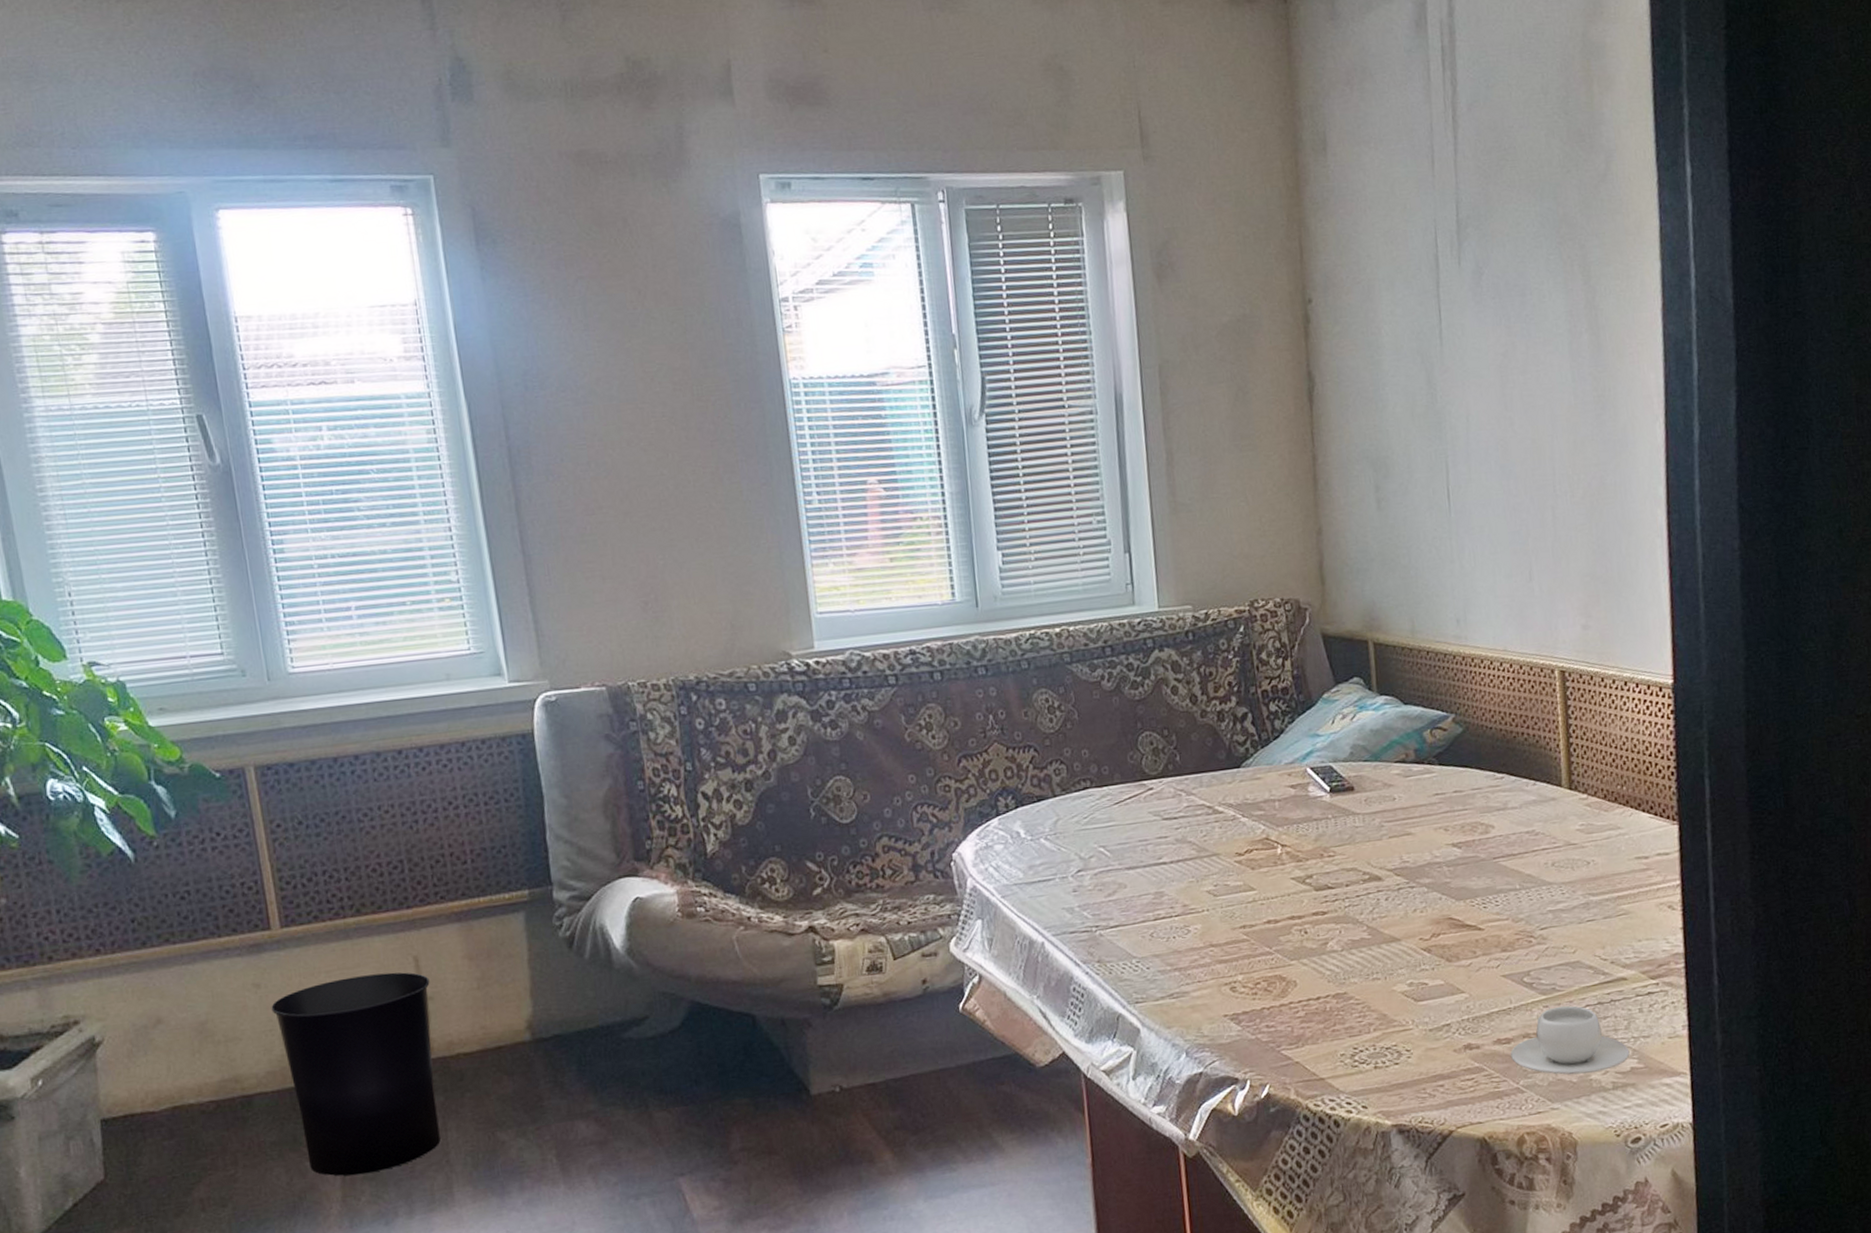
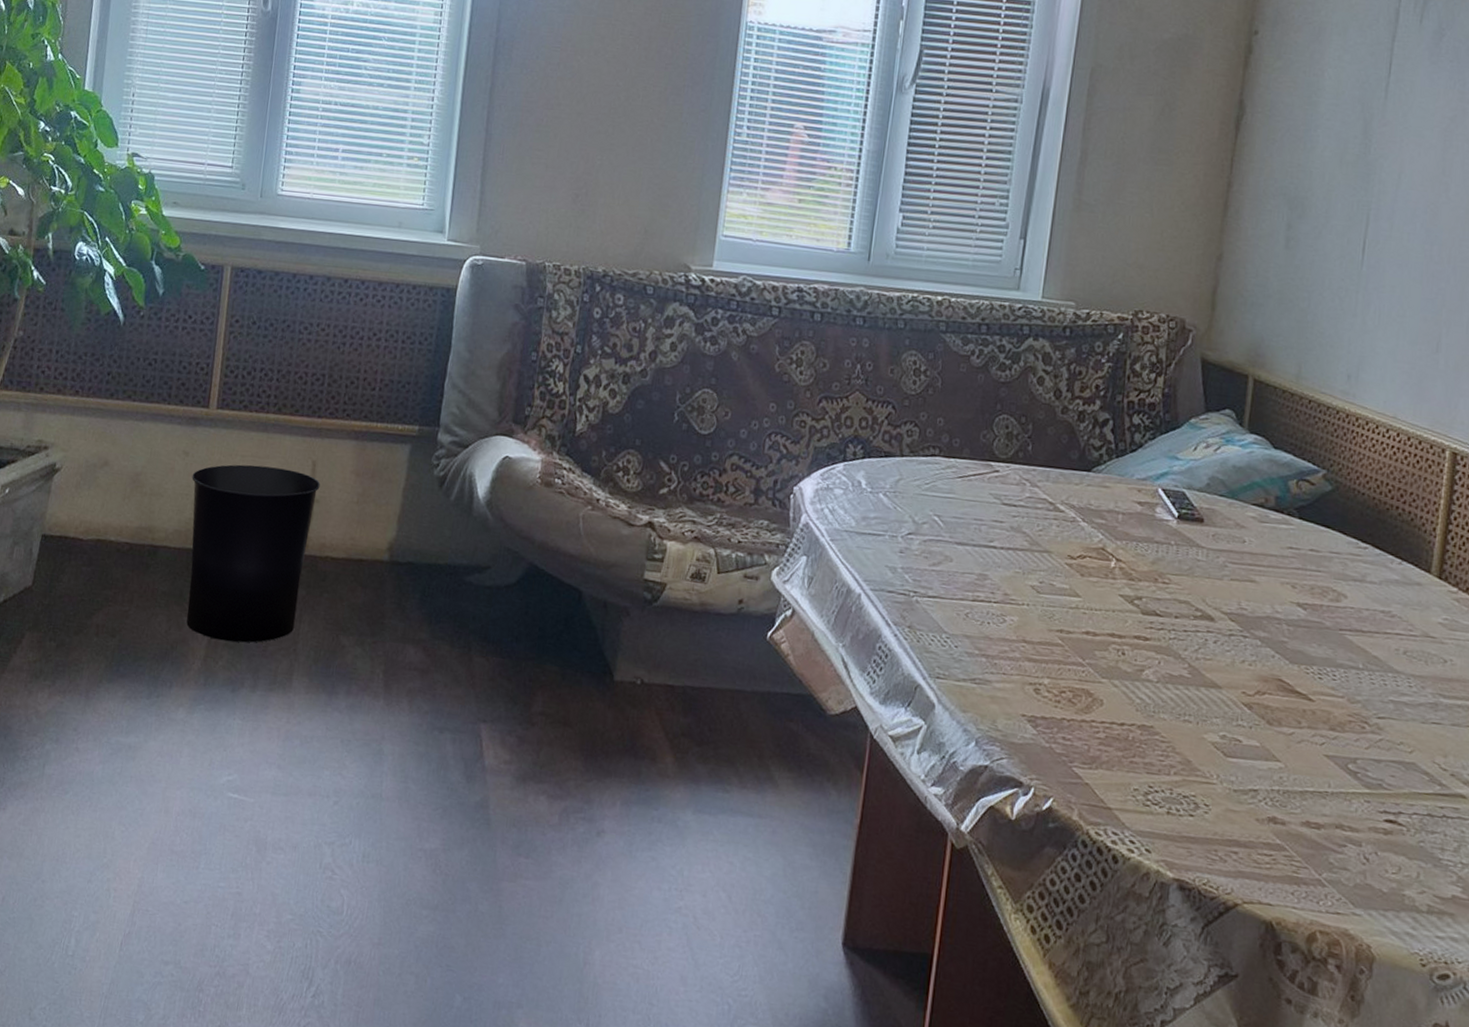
teacup: present [1510,1006,1630,1075] -> none [1317,805,1454,890]

